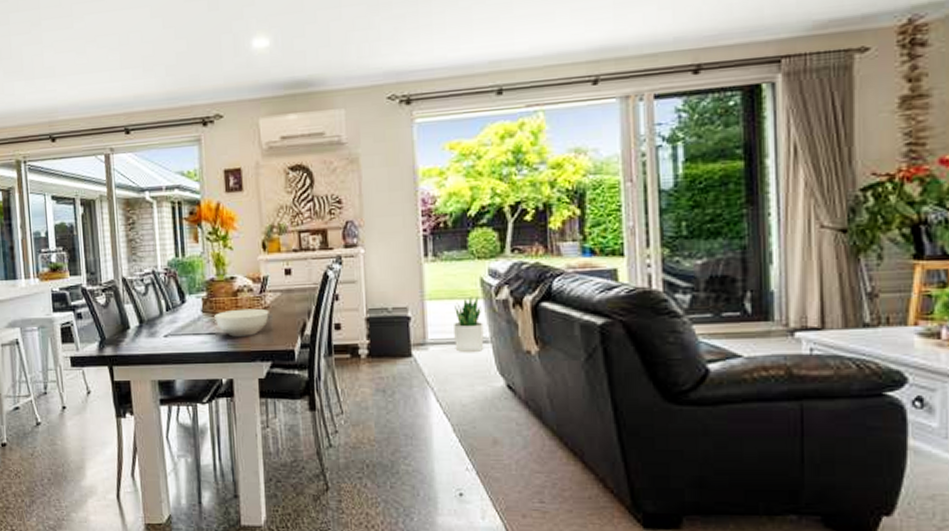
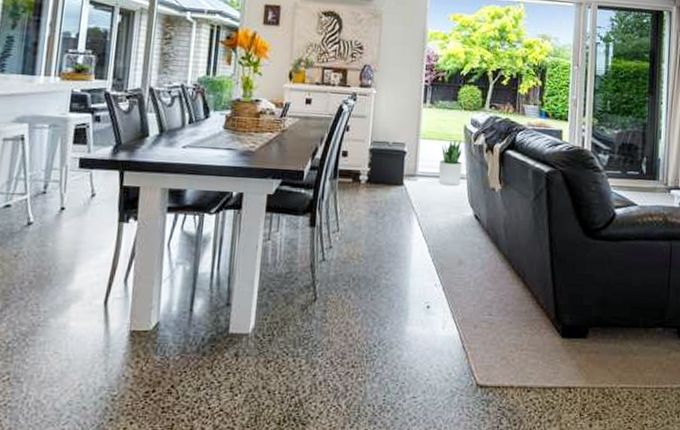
bowl: present [214,308,269,337] -> none [234,129,286,155]

